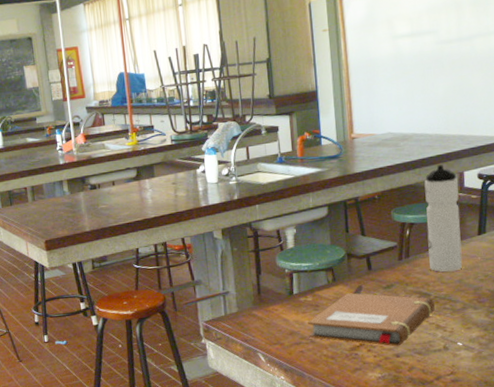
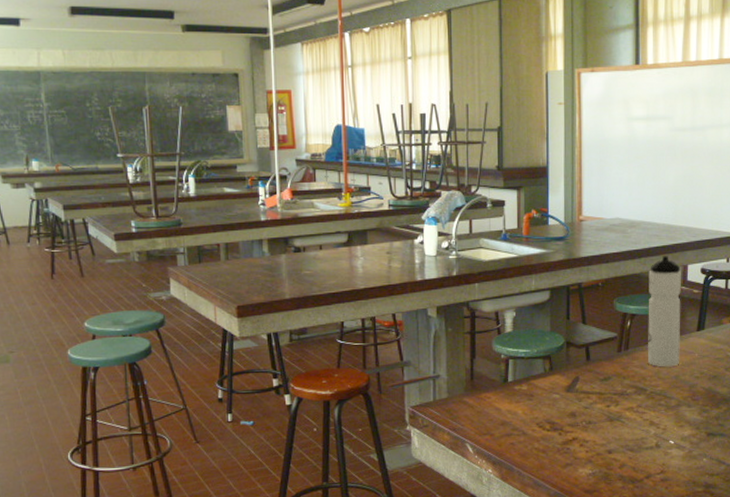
notebook: present [308,293,435,347] -> none [521,383,650,442]

